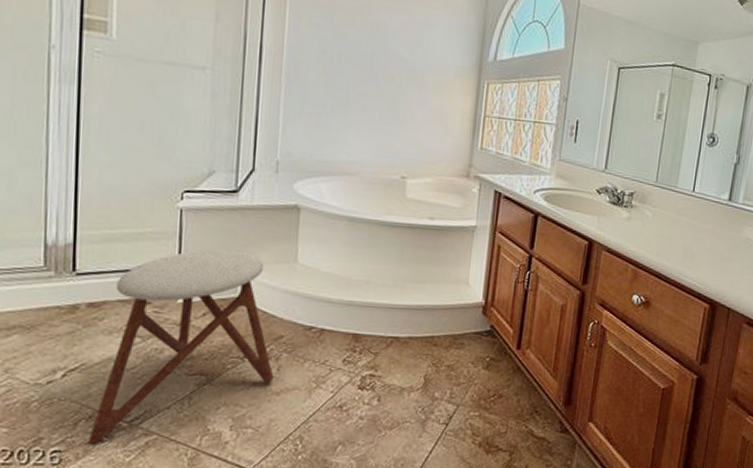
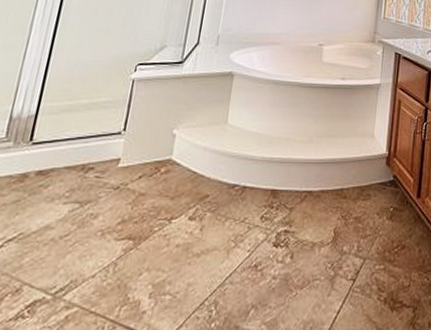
stool: present [88,249,274,445] -> none [9,115,199,322]

